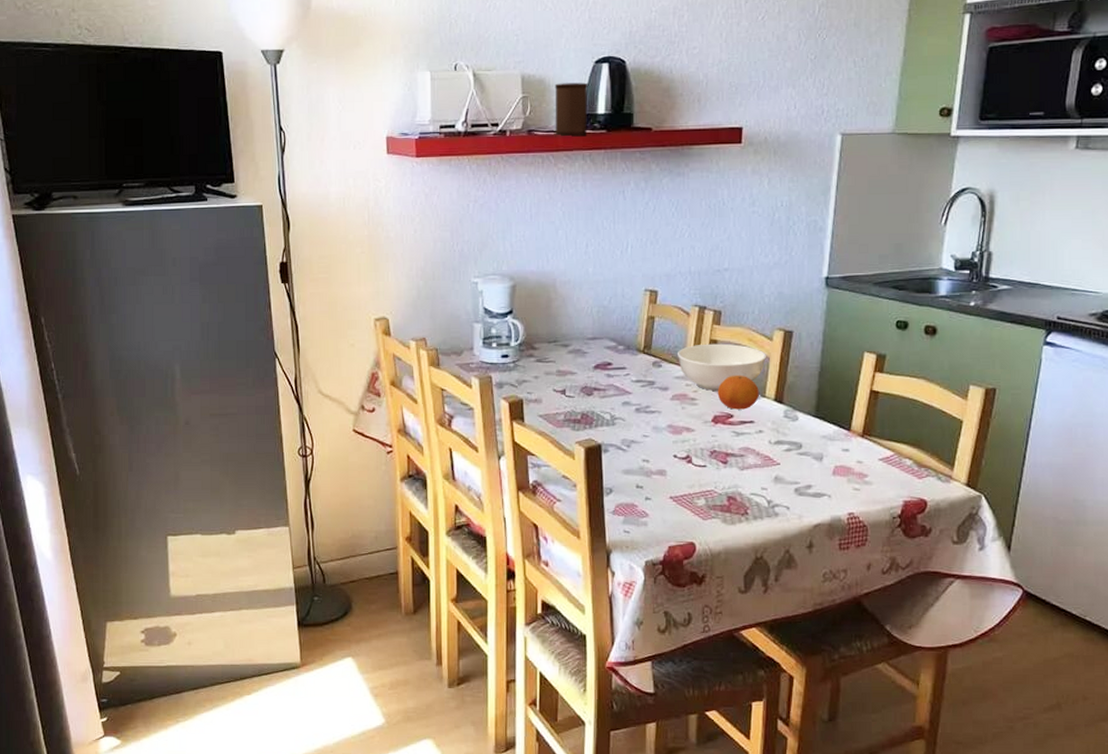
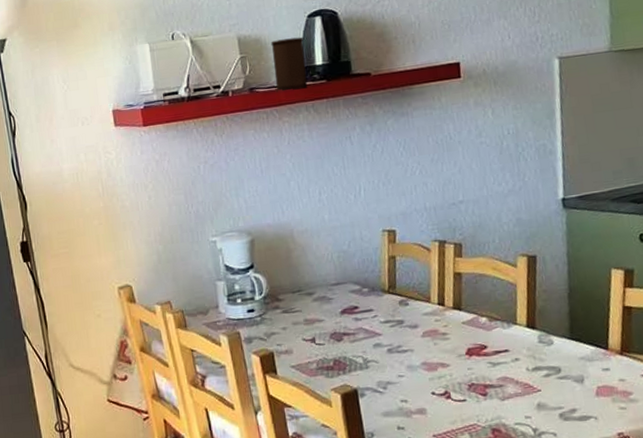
bowl: present [677,343,767,392] -> none [422,275,514,324]
fruit: present [717,375,759,410] -> none [467,304,511,340]

